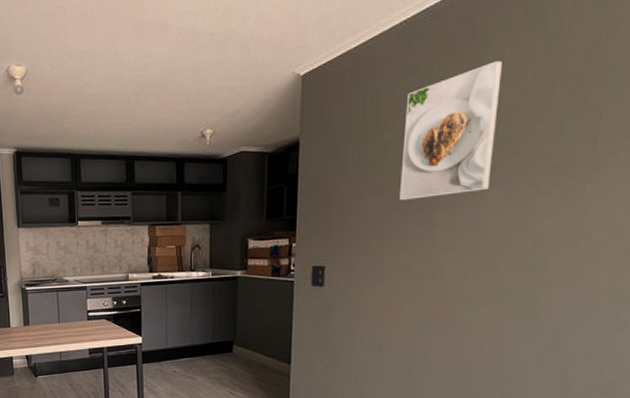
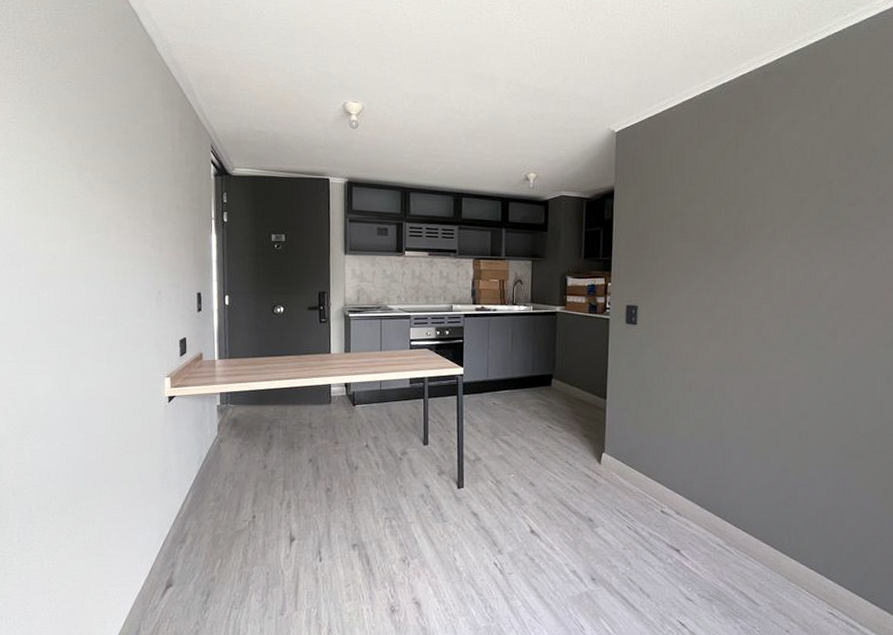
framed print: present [400,60,502,201] -> none [703,133,786,249]

